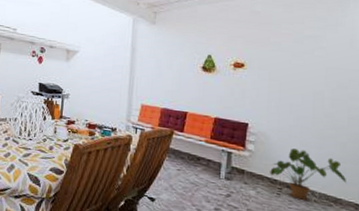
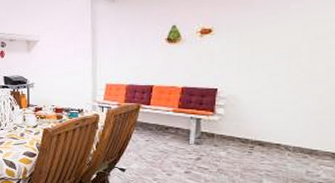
house plant: present [270,148,346,201] -> none [241,107,323,155]

